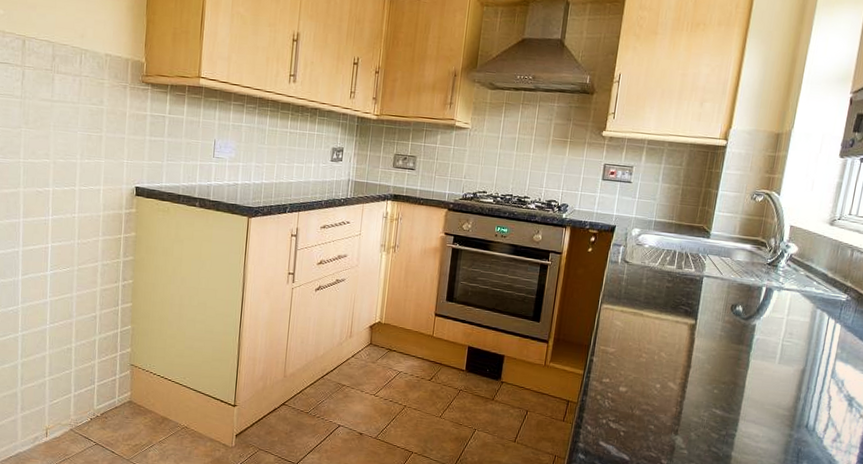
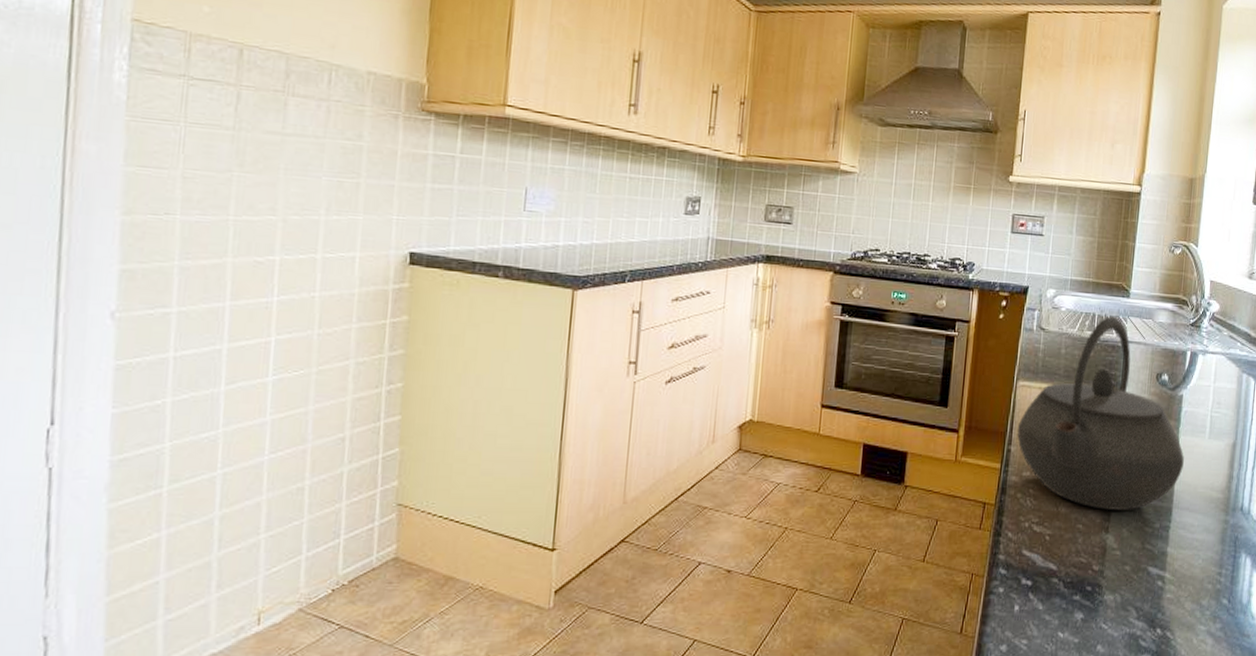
kettle: none [599,253,754,418] -> present [1017,315,1184,511]

